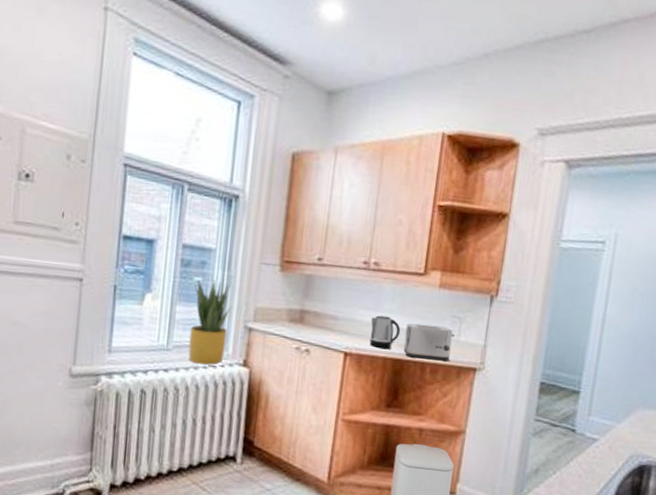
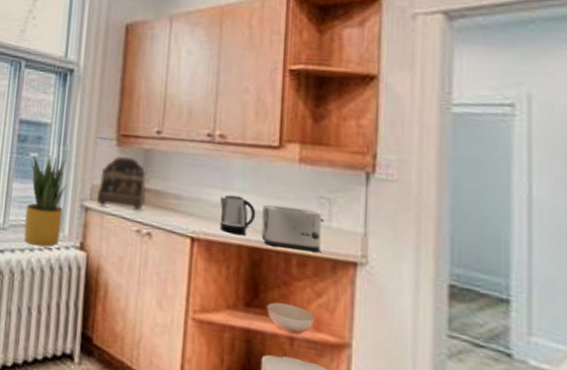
spice rack: none [259,281,311,331] -> present [96,157,150,211]
bowl: none [403,402,441,426] -> present [266,302,316,335]

